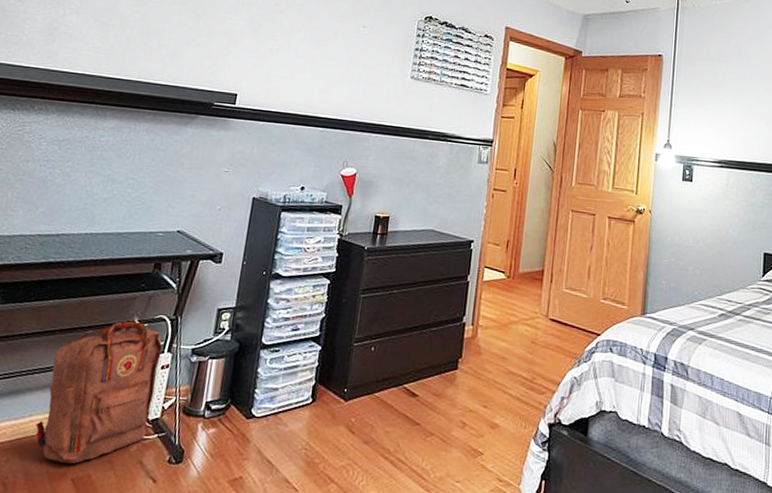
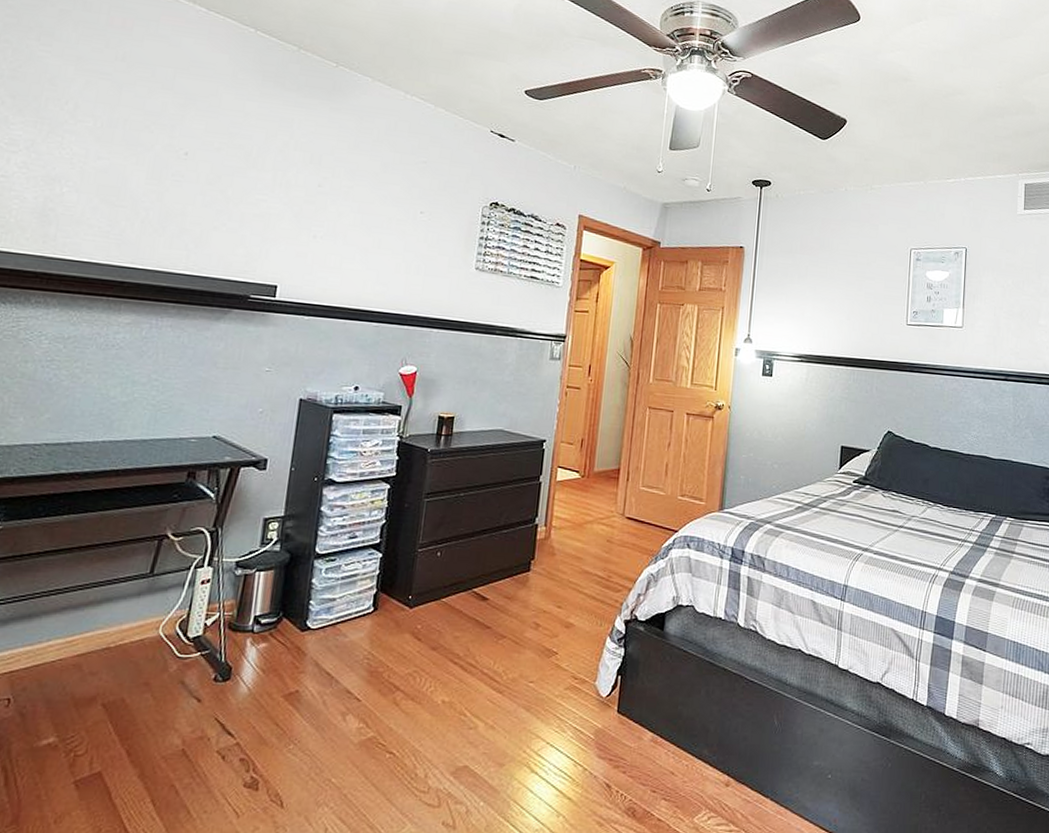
backpack: present [35,321,163,464] -> none [55,535,202,689]

